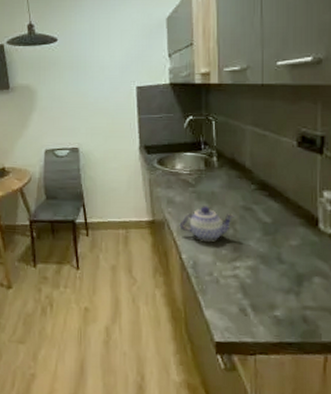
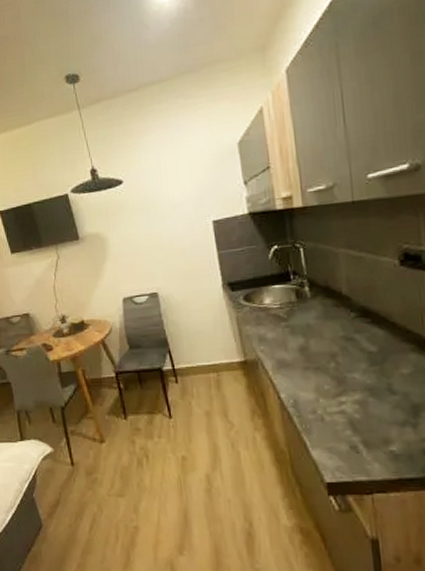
teapot: present [179,206,235,242] -> none [274,340,336,378]

